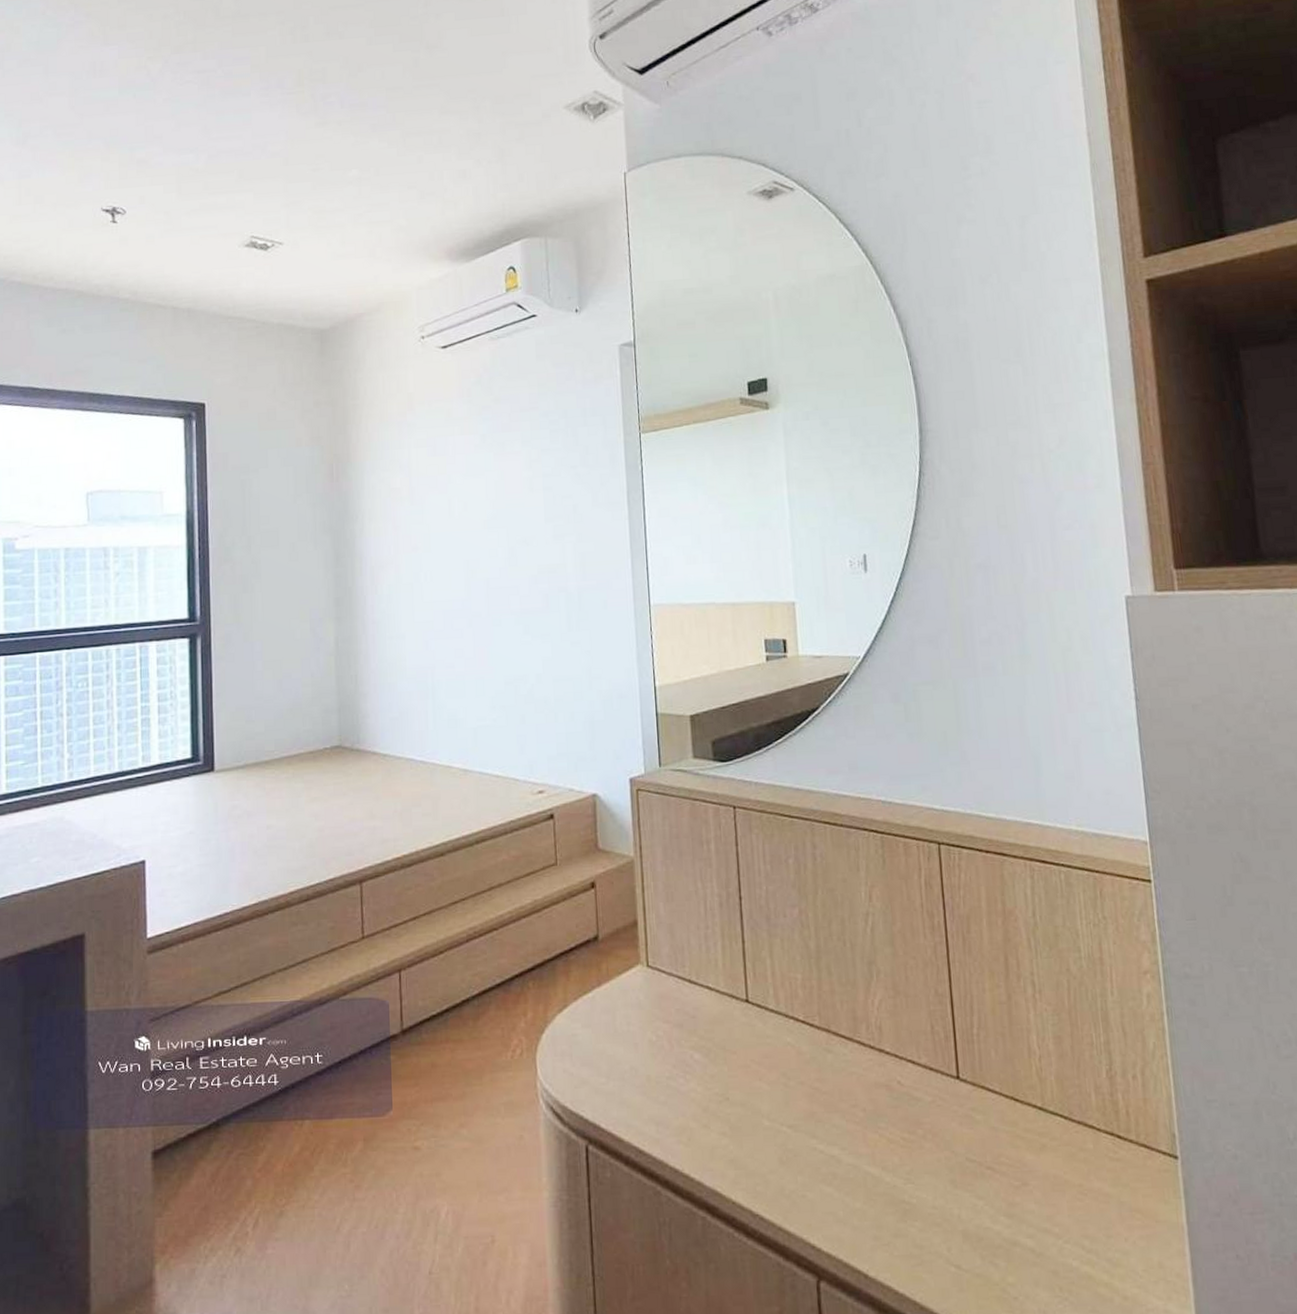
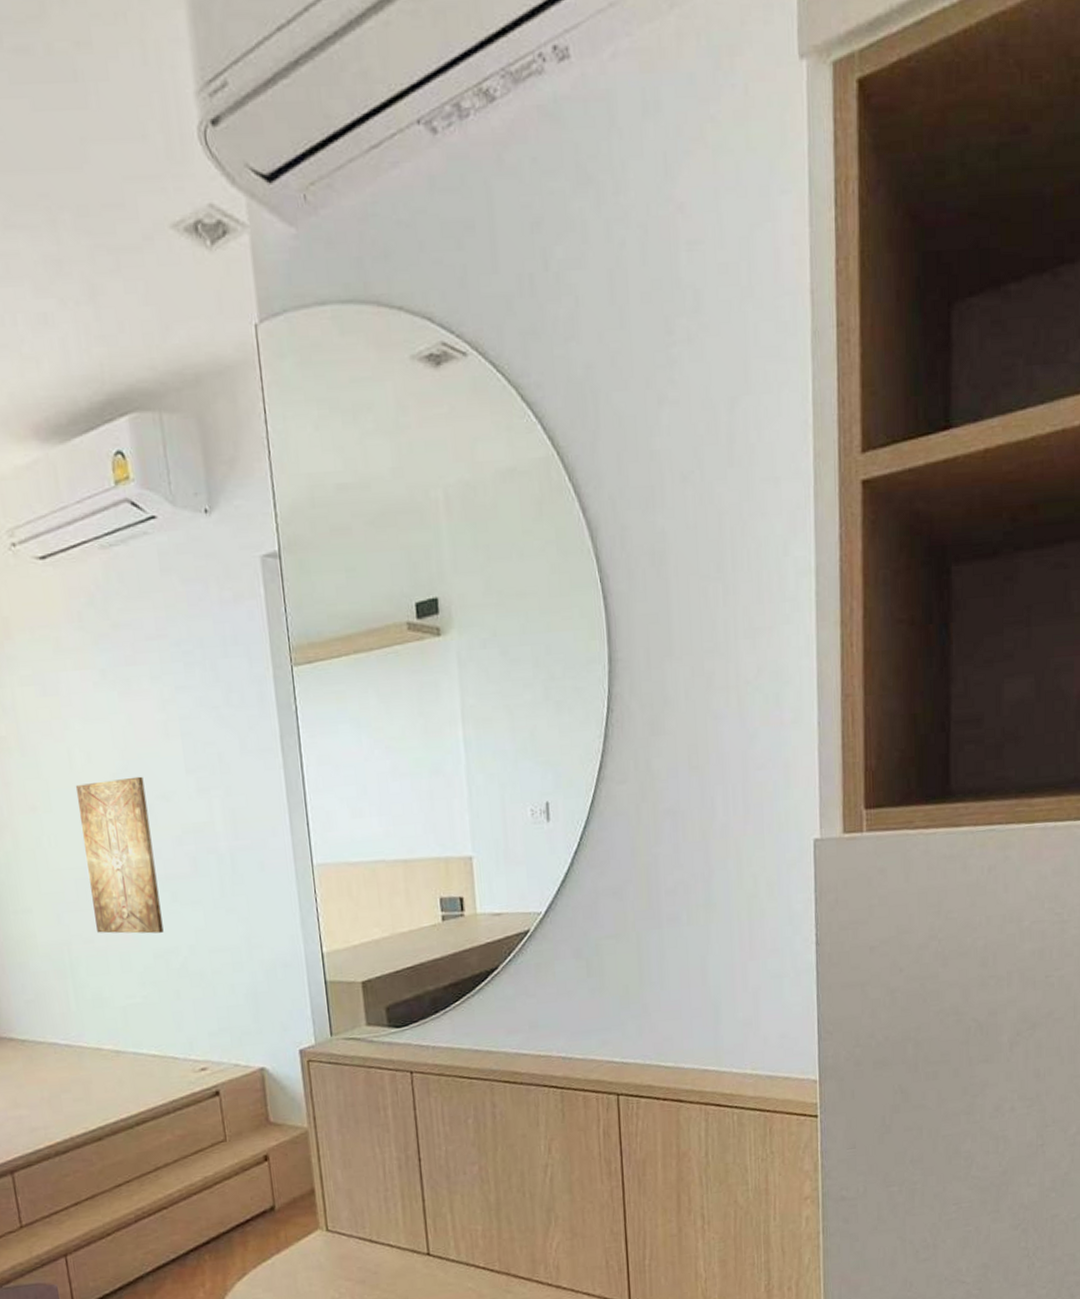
wall art: none [452,523,515,662] -> present [75,776,164,934]

